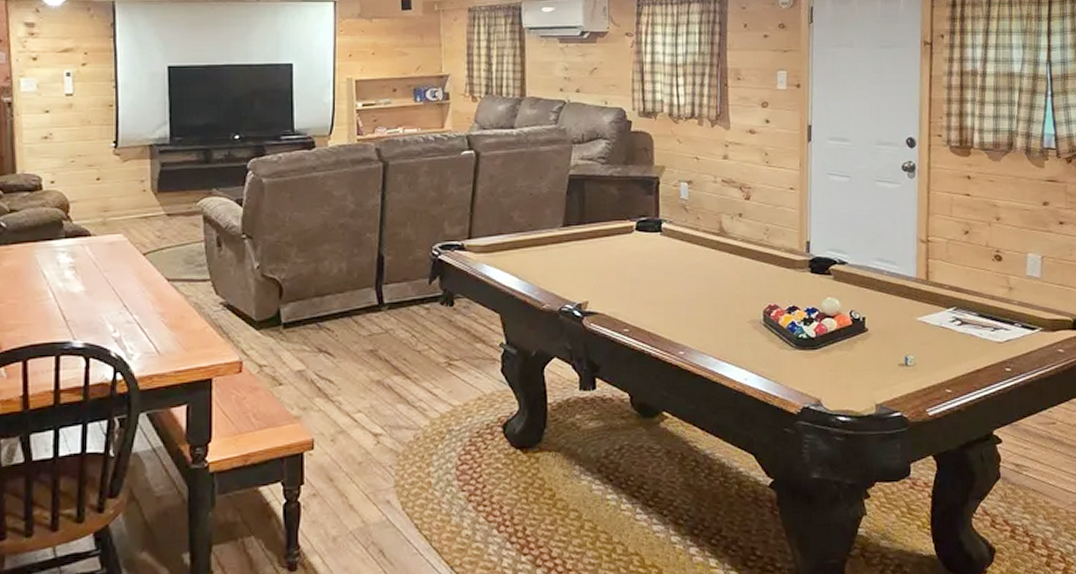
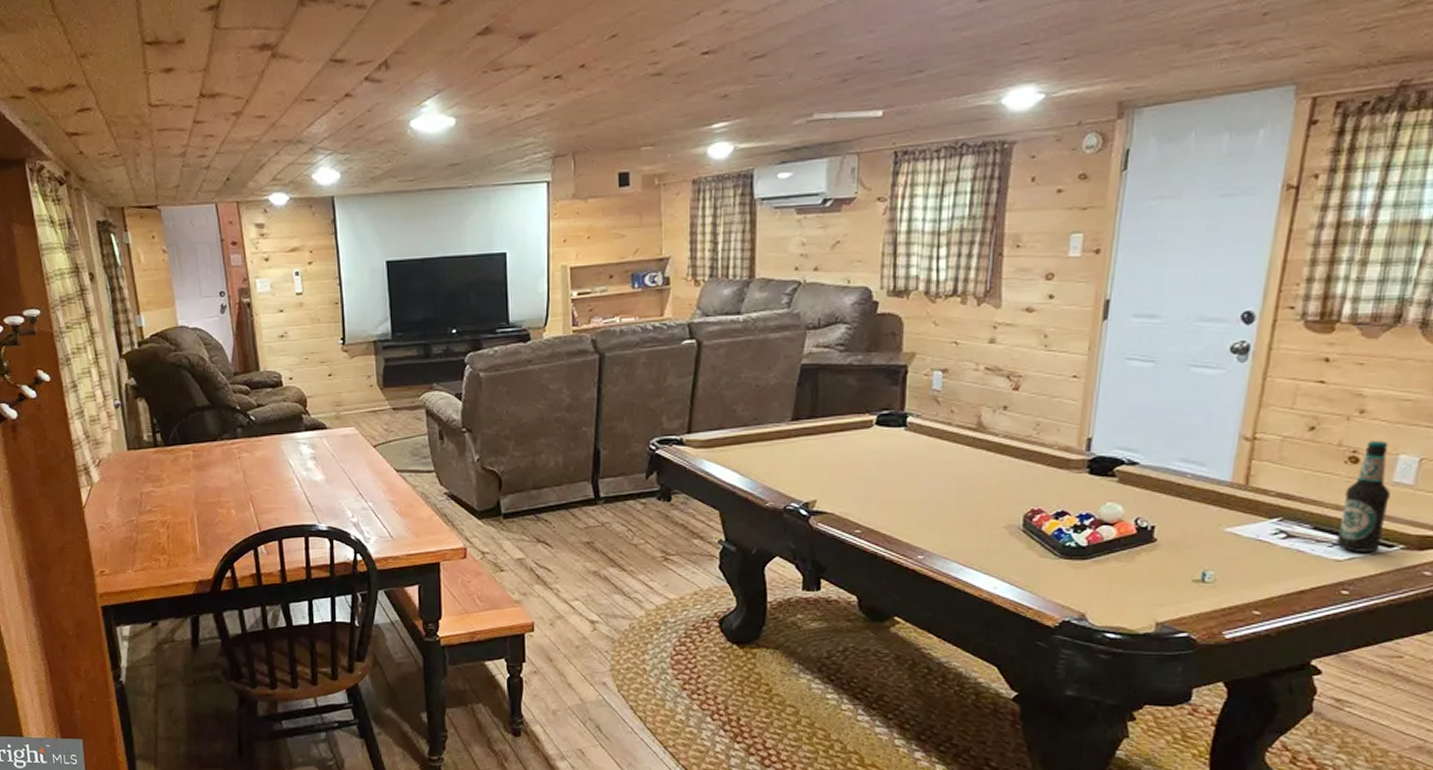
bottle: none [996,242,1027,335] -> present [1336,440,1390,552]

